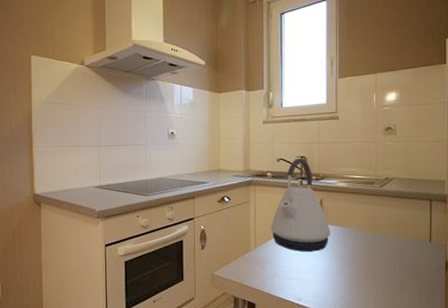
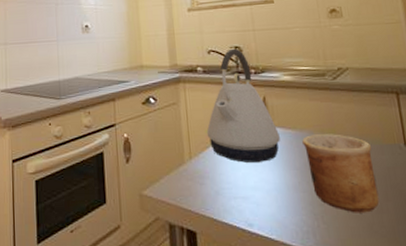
cup: none [348,231,403,292] -> present [302,134,380,213]

